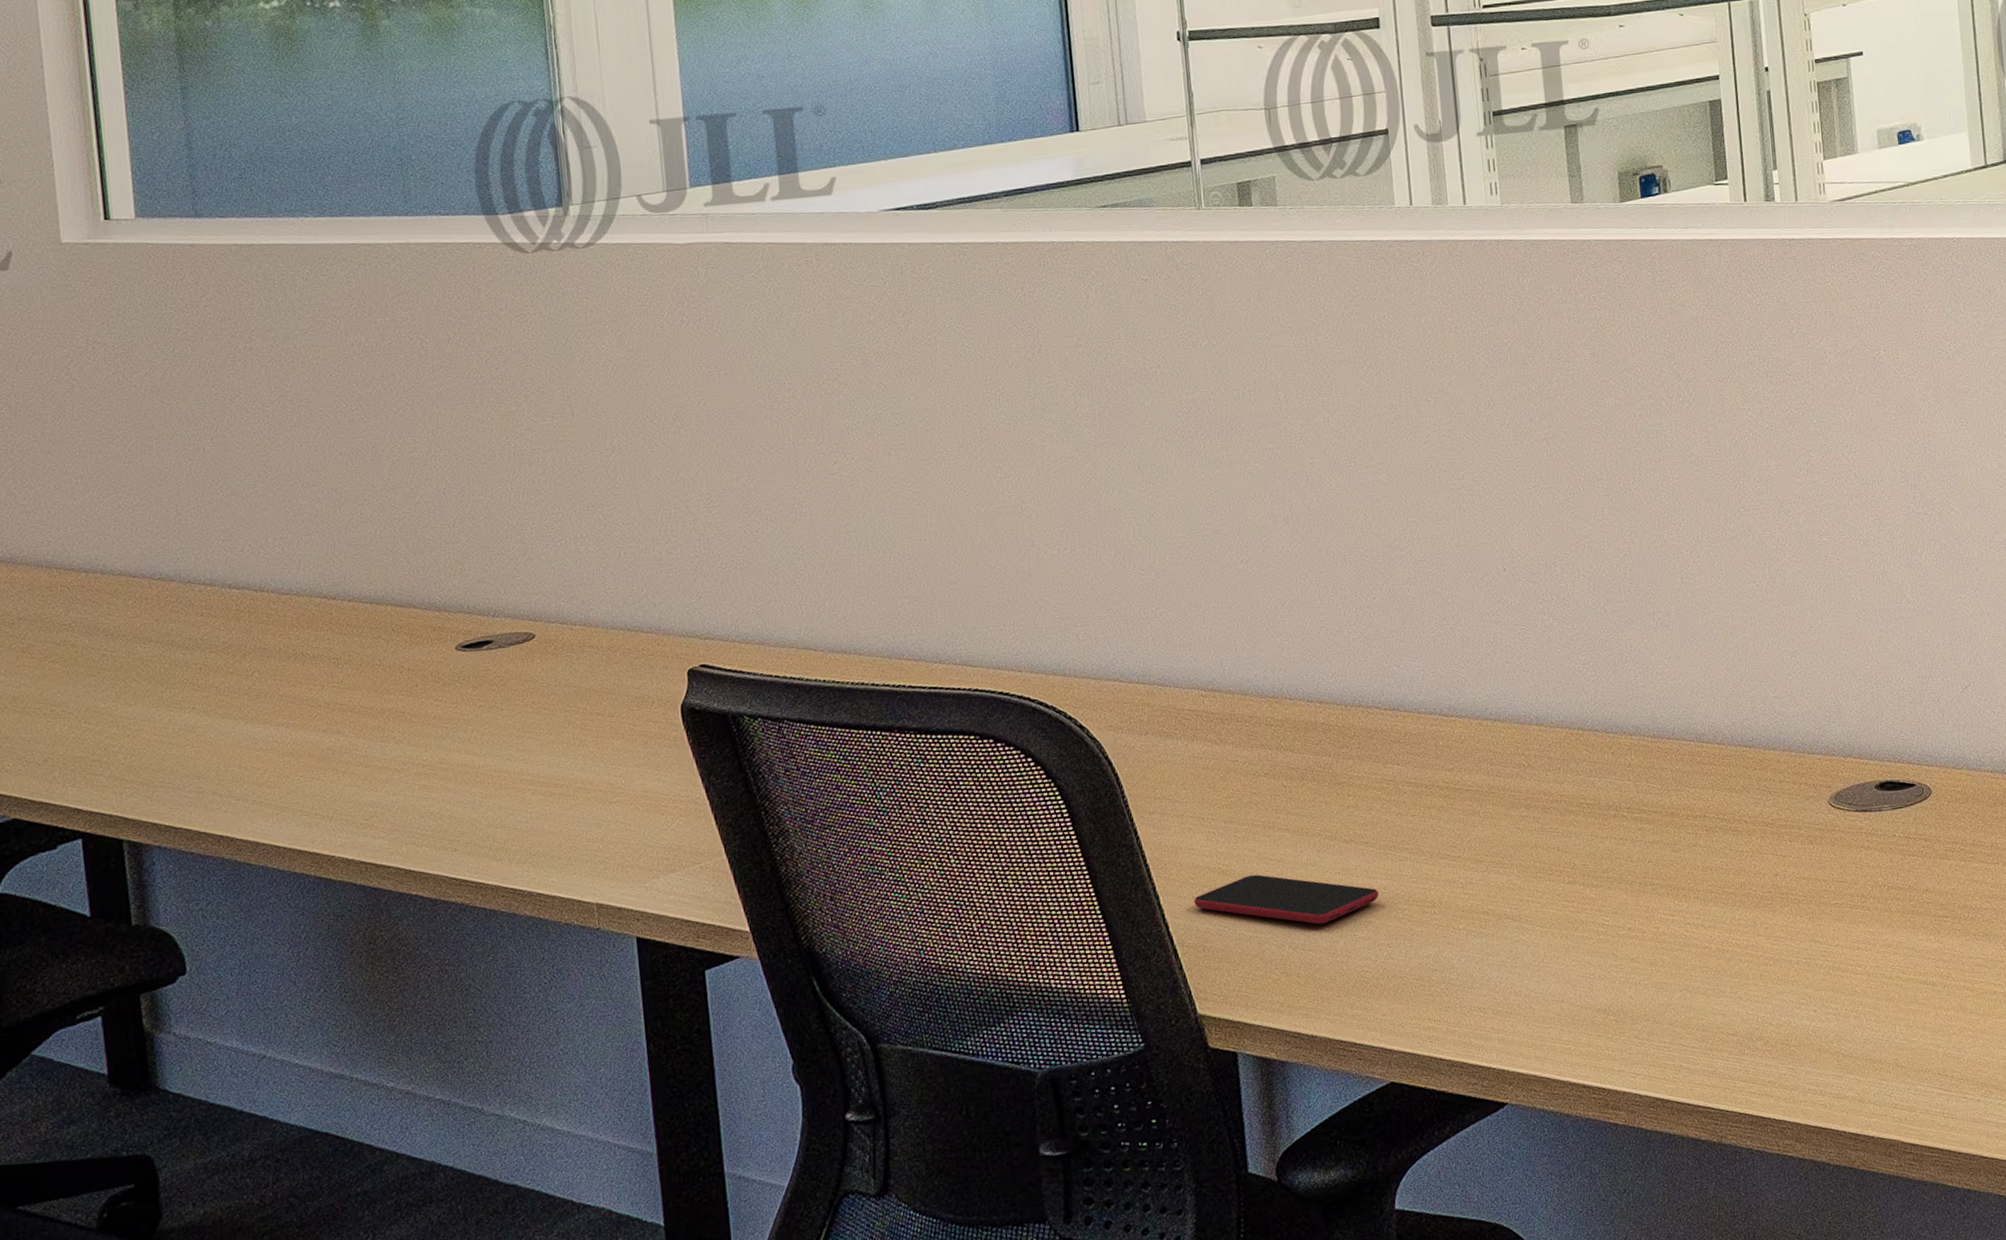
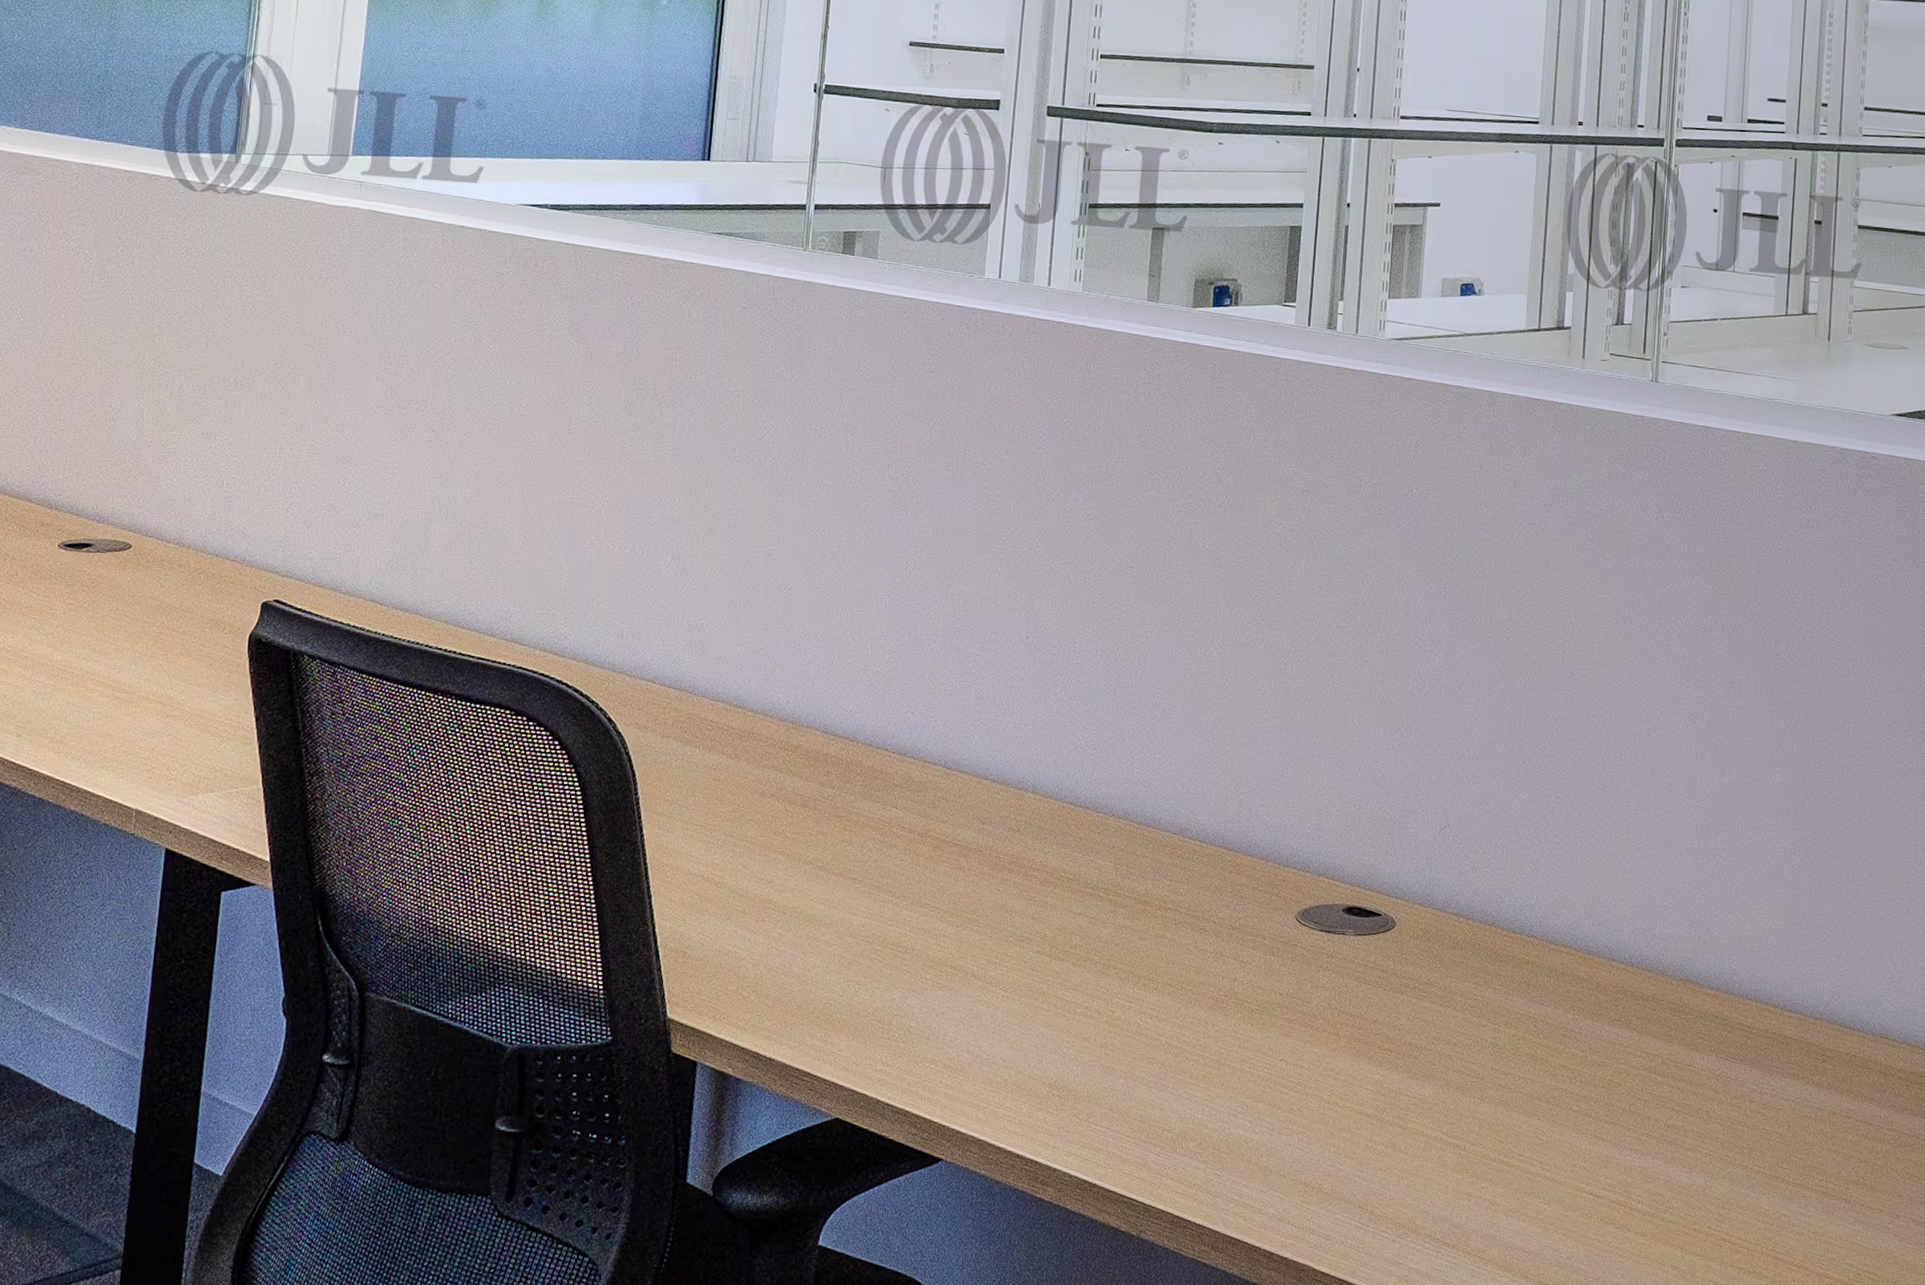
smartphone: present [1194,874,1379,925] -> none [683,891,856,951]

